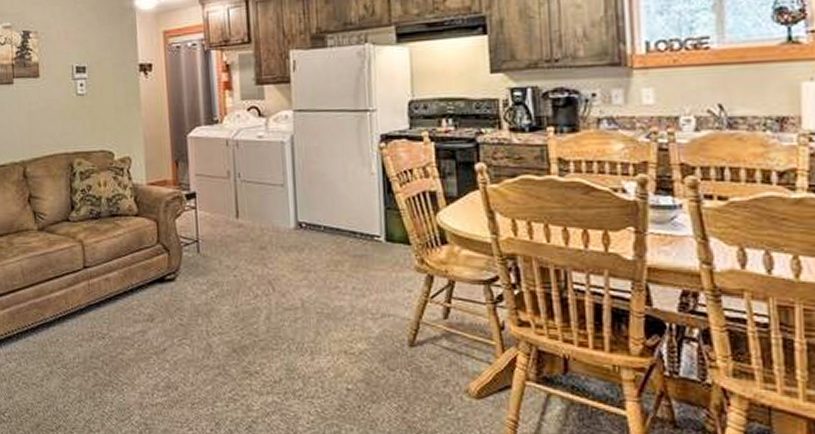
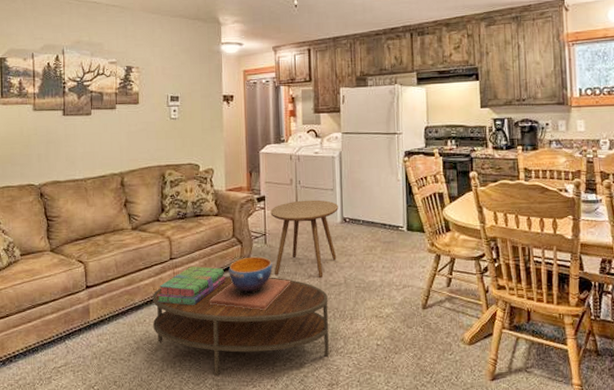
coffee table: none [65,291,284,413] -> present [152,276,329,377]
stack of books: none [70,277,151,325] -> present [157,266,226,305]
decorative bowl: none [131,268,233,335] -> present [209,256,291,310]
side table: none [203,198,291,298] -> present [270,199,338,277]

